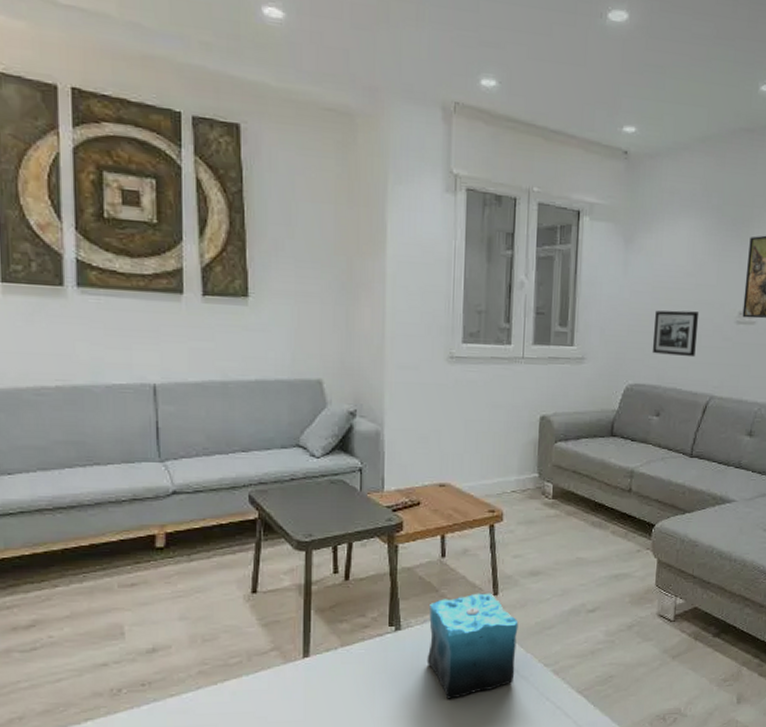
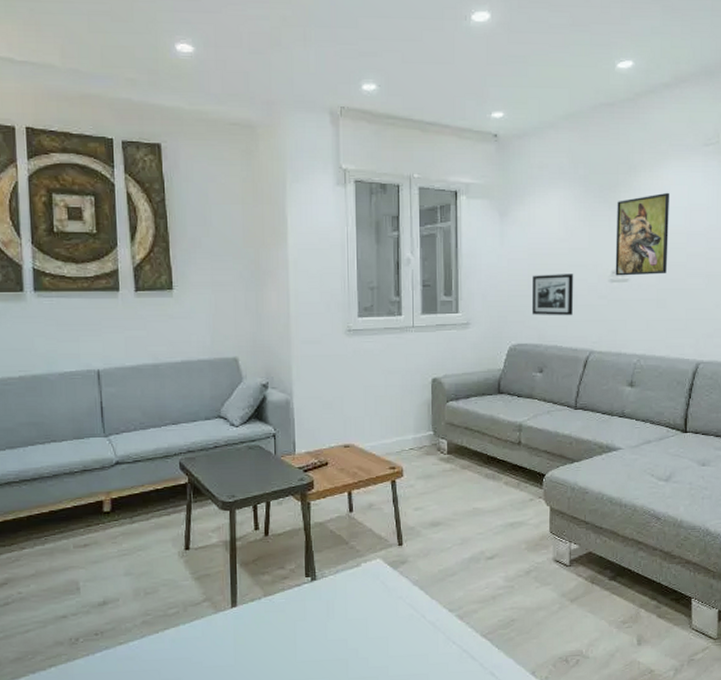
candle: present [426,581,519,699] -> none [341,532,423,644]

